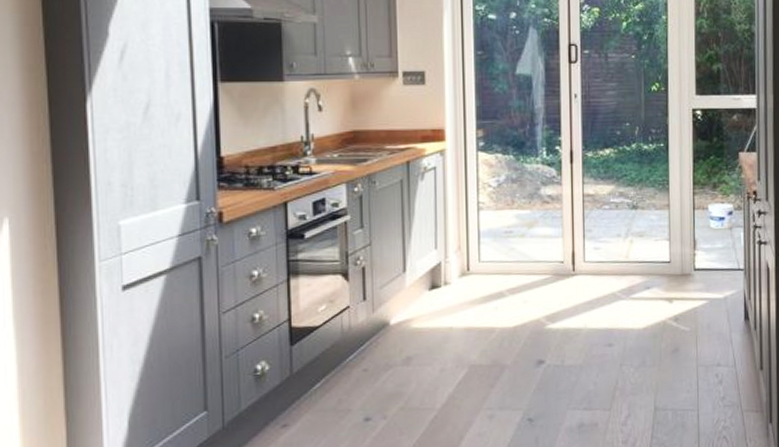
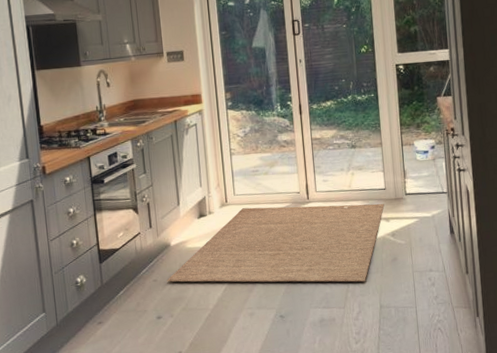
rug: none [381,278,668,378] -> present [167,203,385,283]

